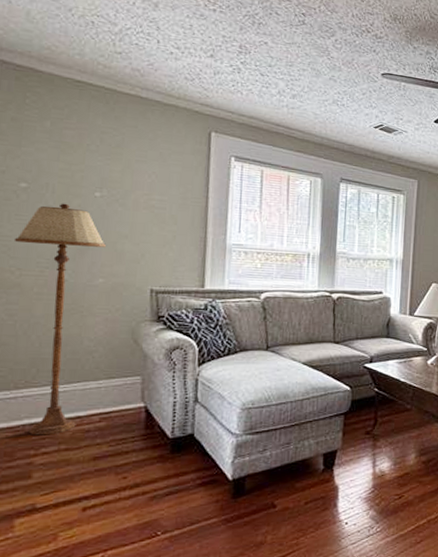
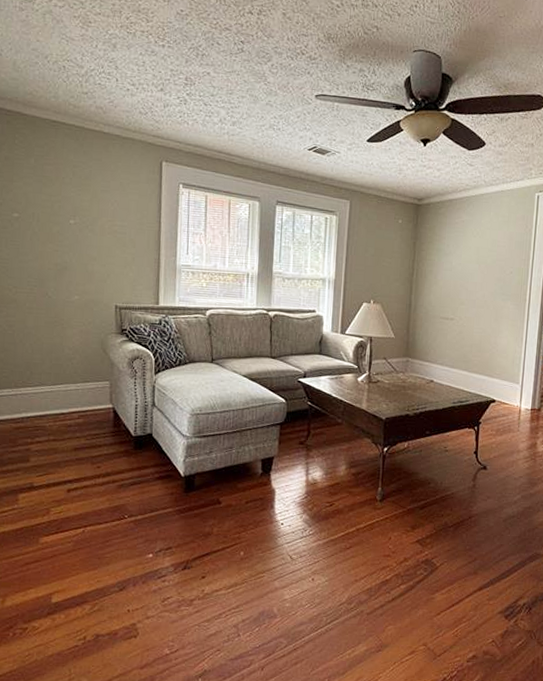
floor lamp: present [13,203,106,436] -> none [10,230,79,427]

